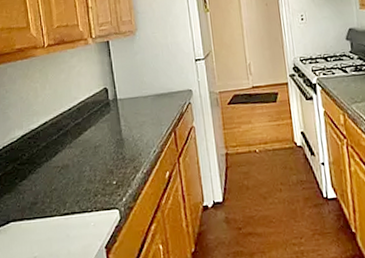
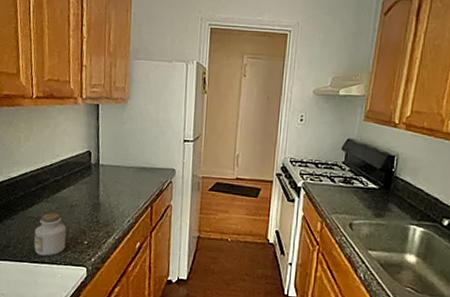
jar: none [61,157,95,206] -> present [34,212,66,256]

